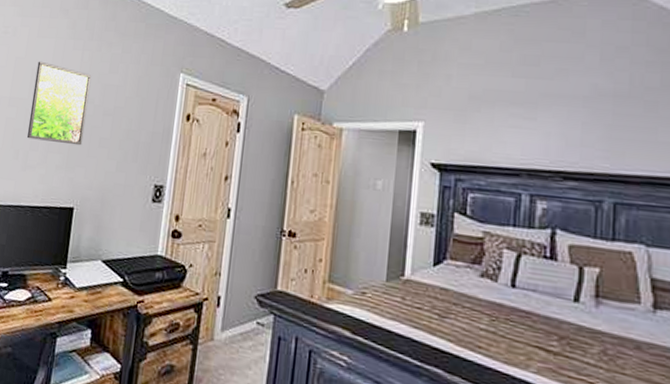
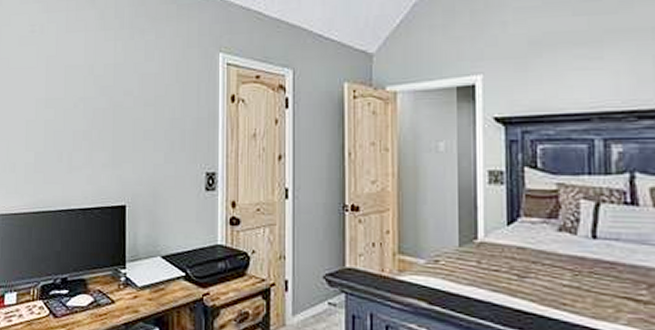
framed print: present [26,61,91,146] -> none [68,57,127,141]

